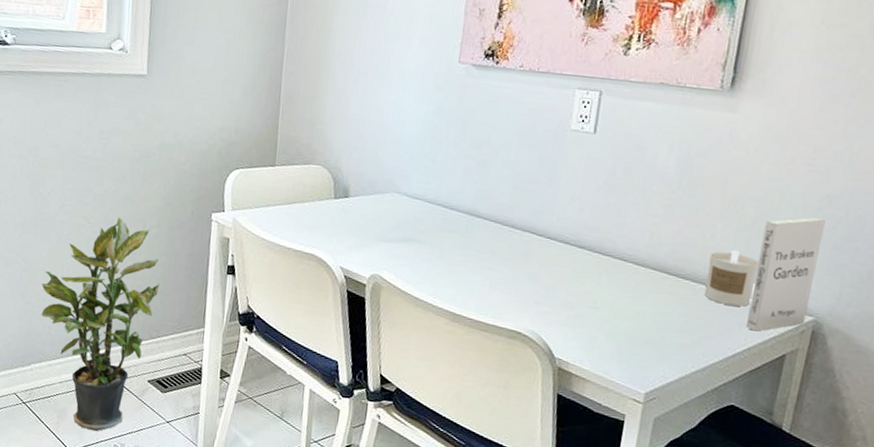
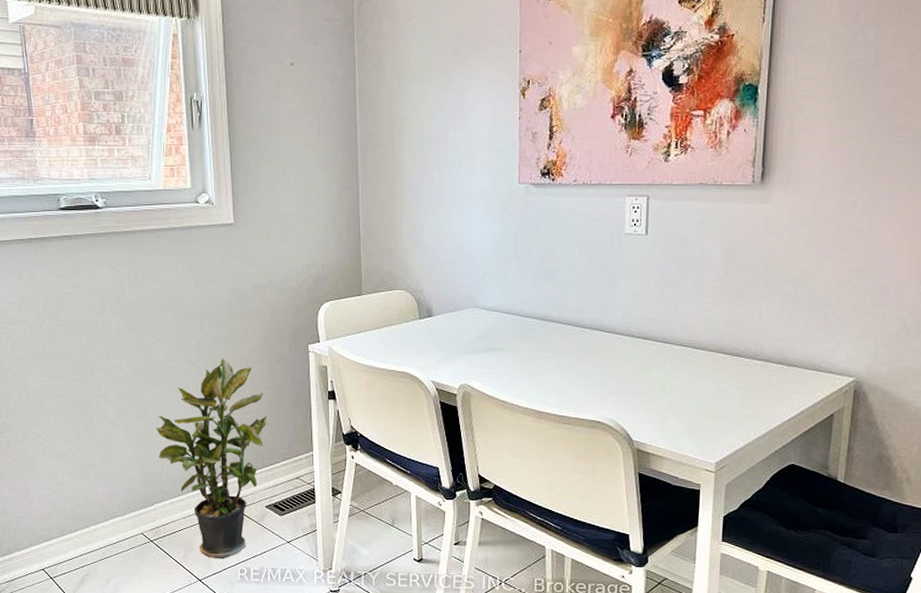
candle: present [704,249,759,307] -> none [758,325,802,375]
book: present [746,217,825,332] -> none [797,289,855,396]

